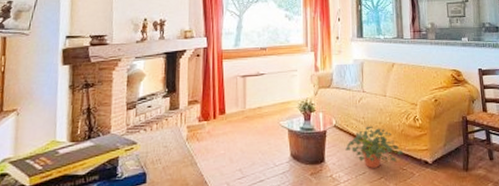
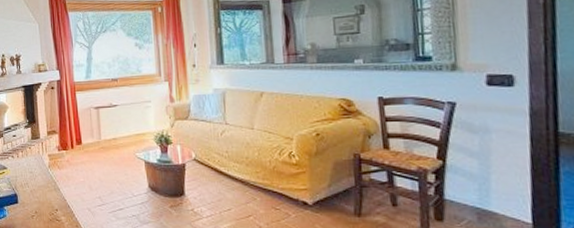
potted plant: present [345,125,404,168] -> none [207,160,276,205]

